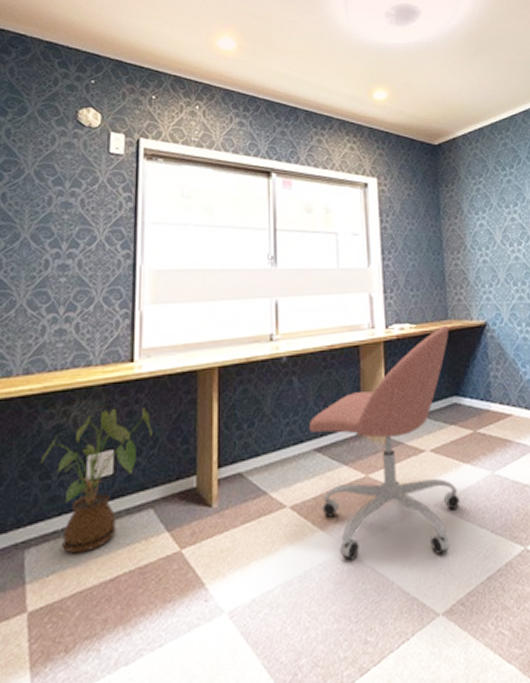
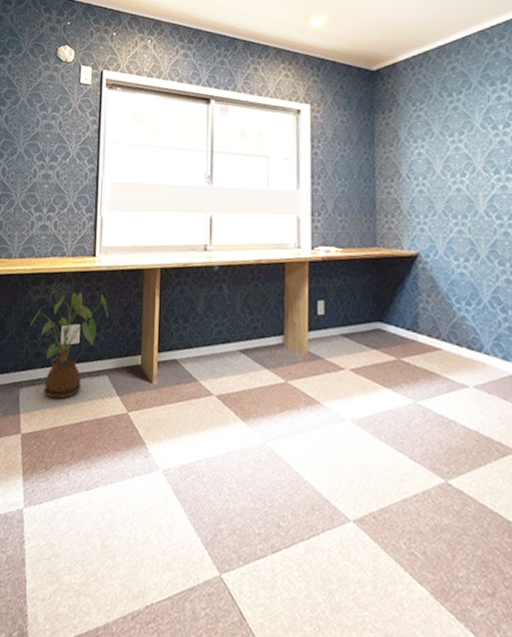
office chair: present [308,326,461,561] -> none [235,253,378,467]

